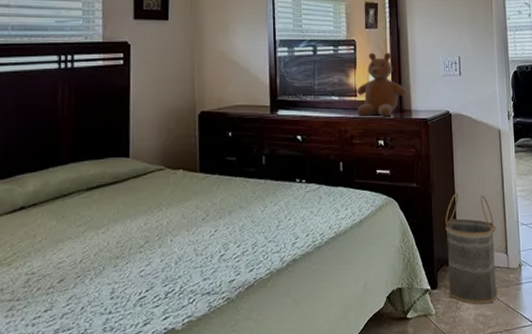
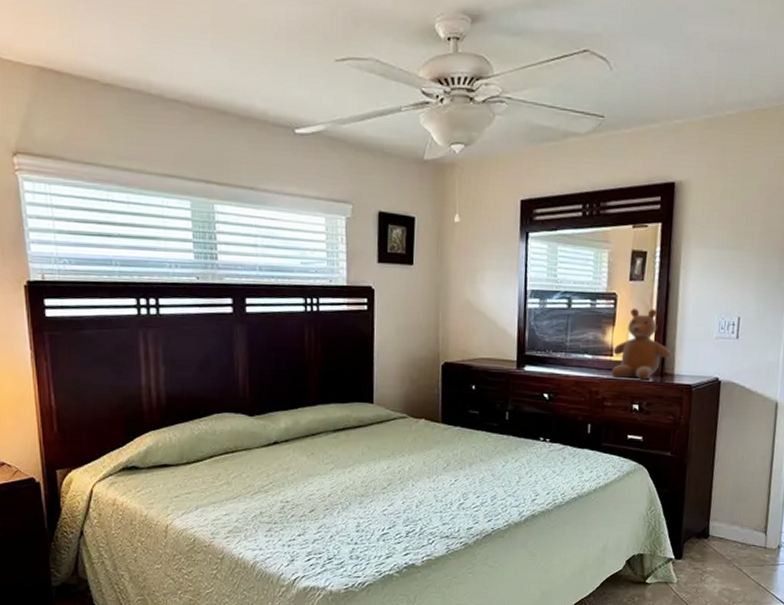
basket: present [445,193,498,305] -> none [694,466,757,580]

